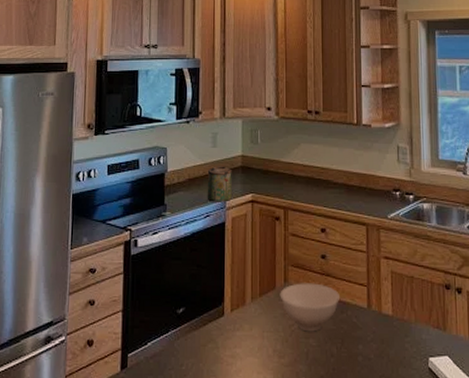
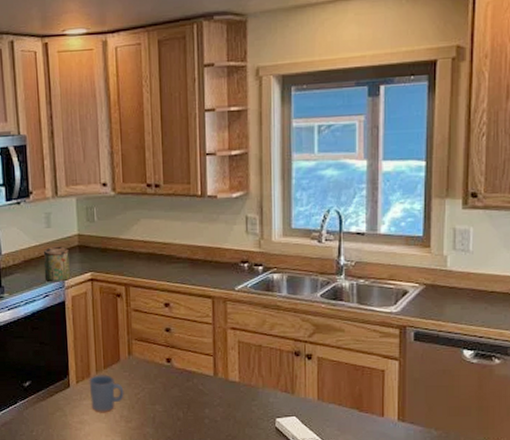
mug: none [243,303,278,345] -> present [89,375,124,412]
bowl: present [280,283,339,332] -> none [124,355,185,399]

